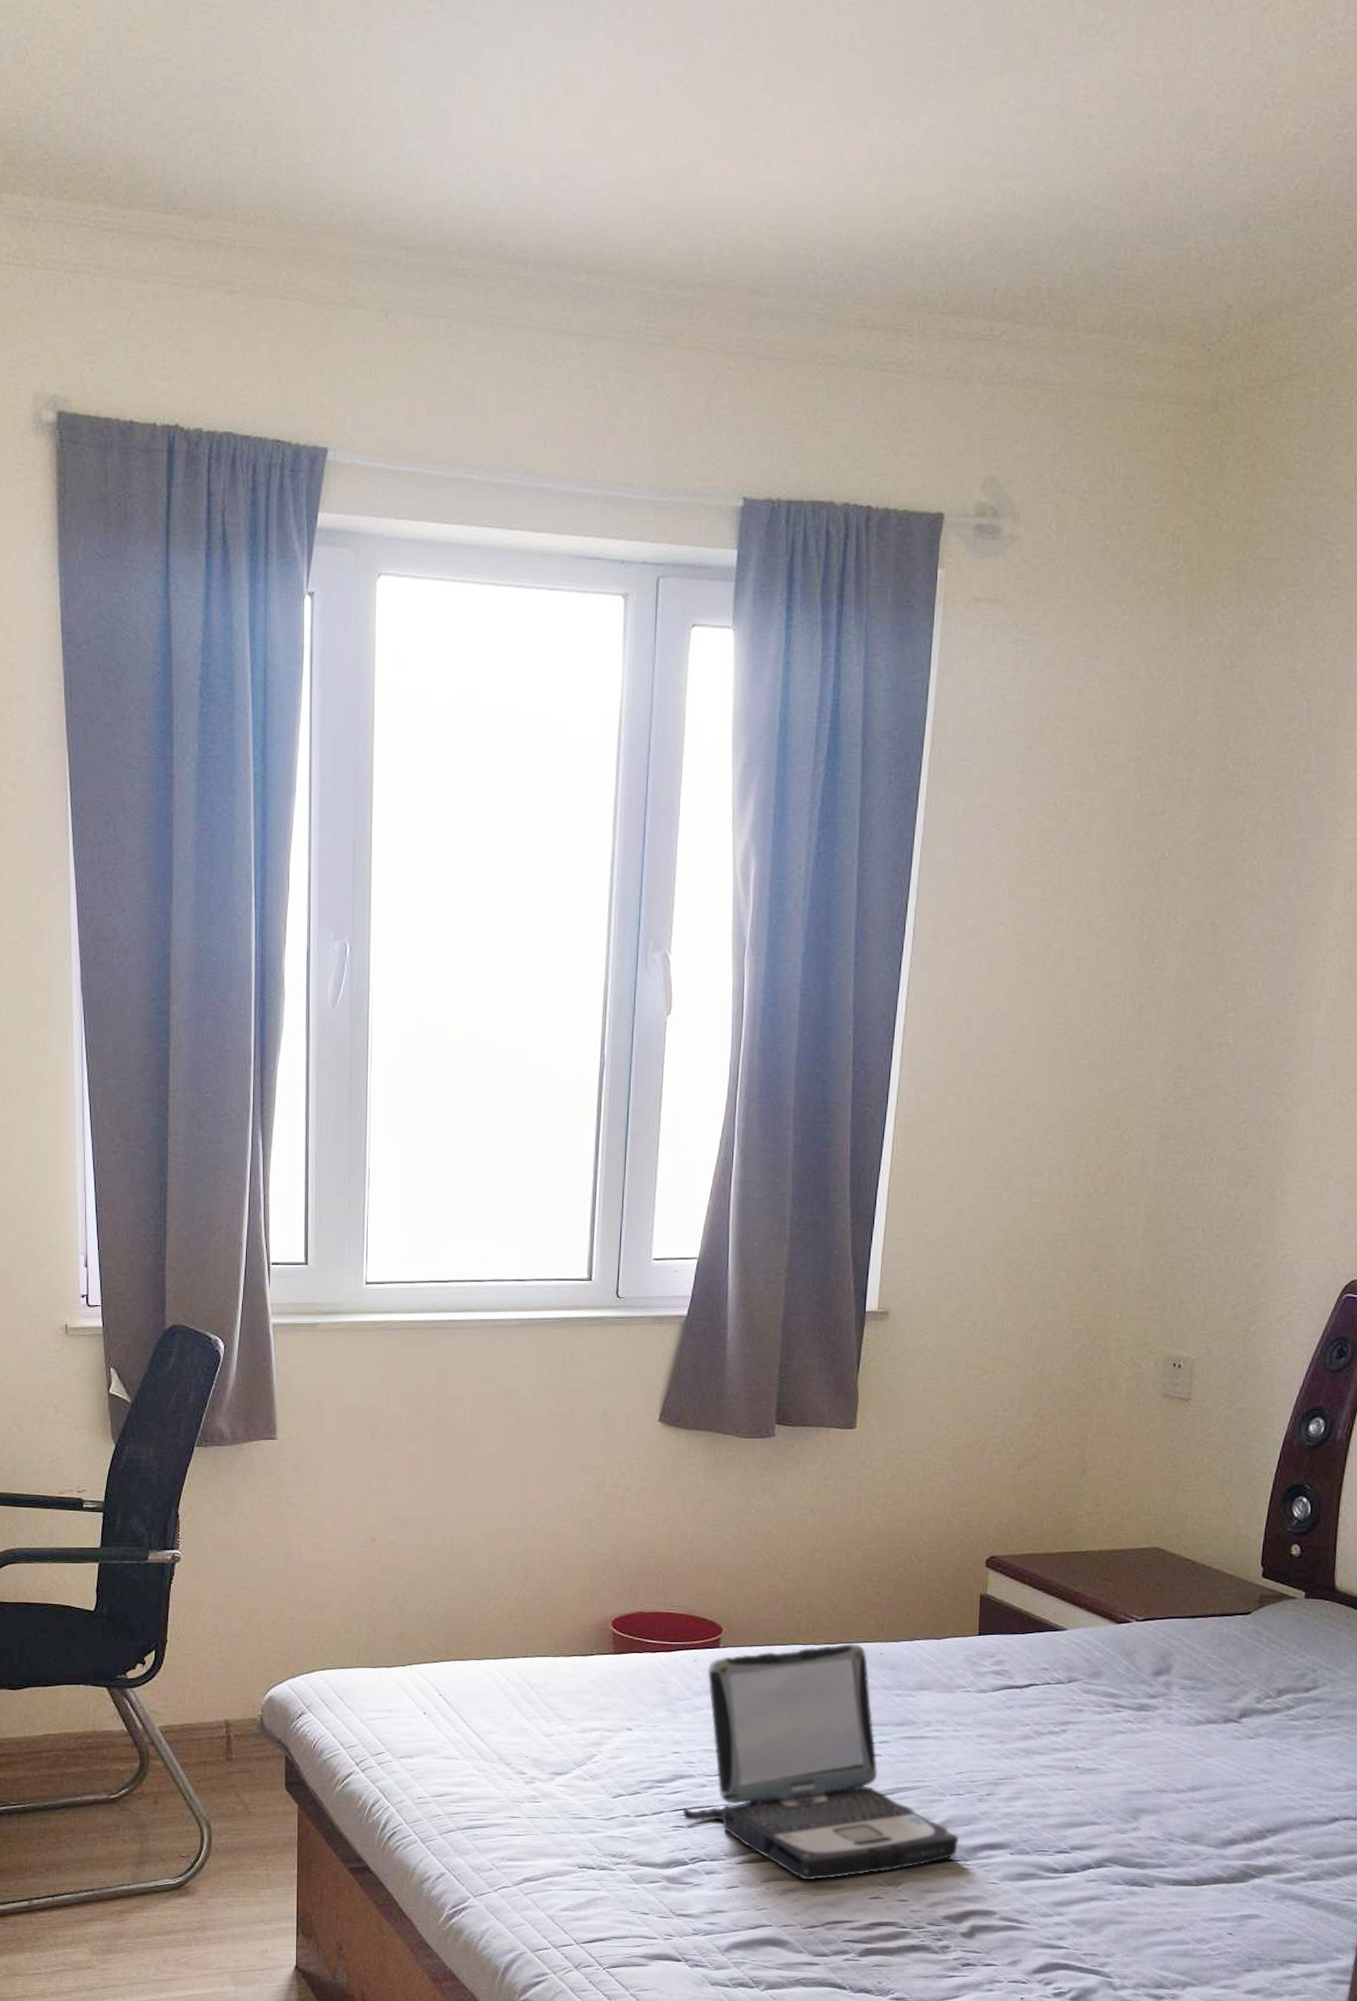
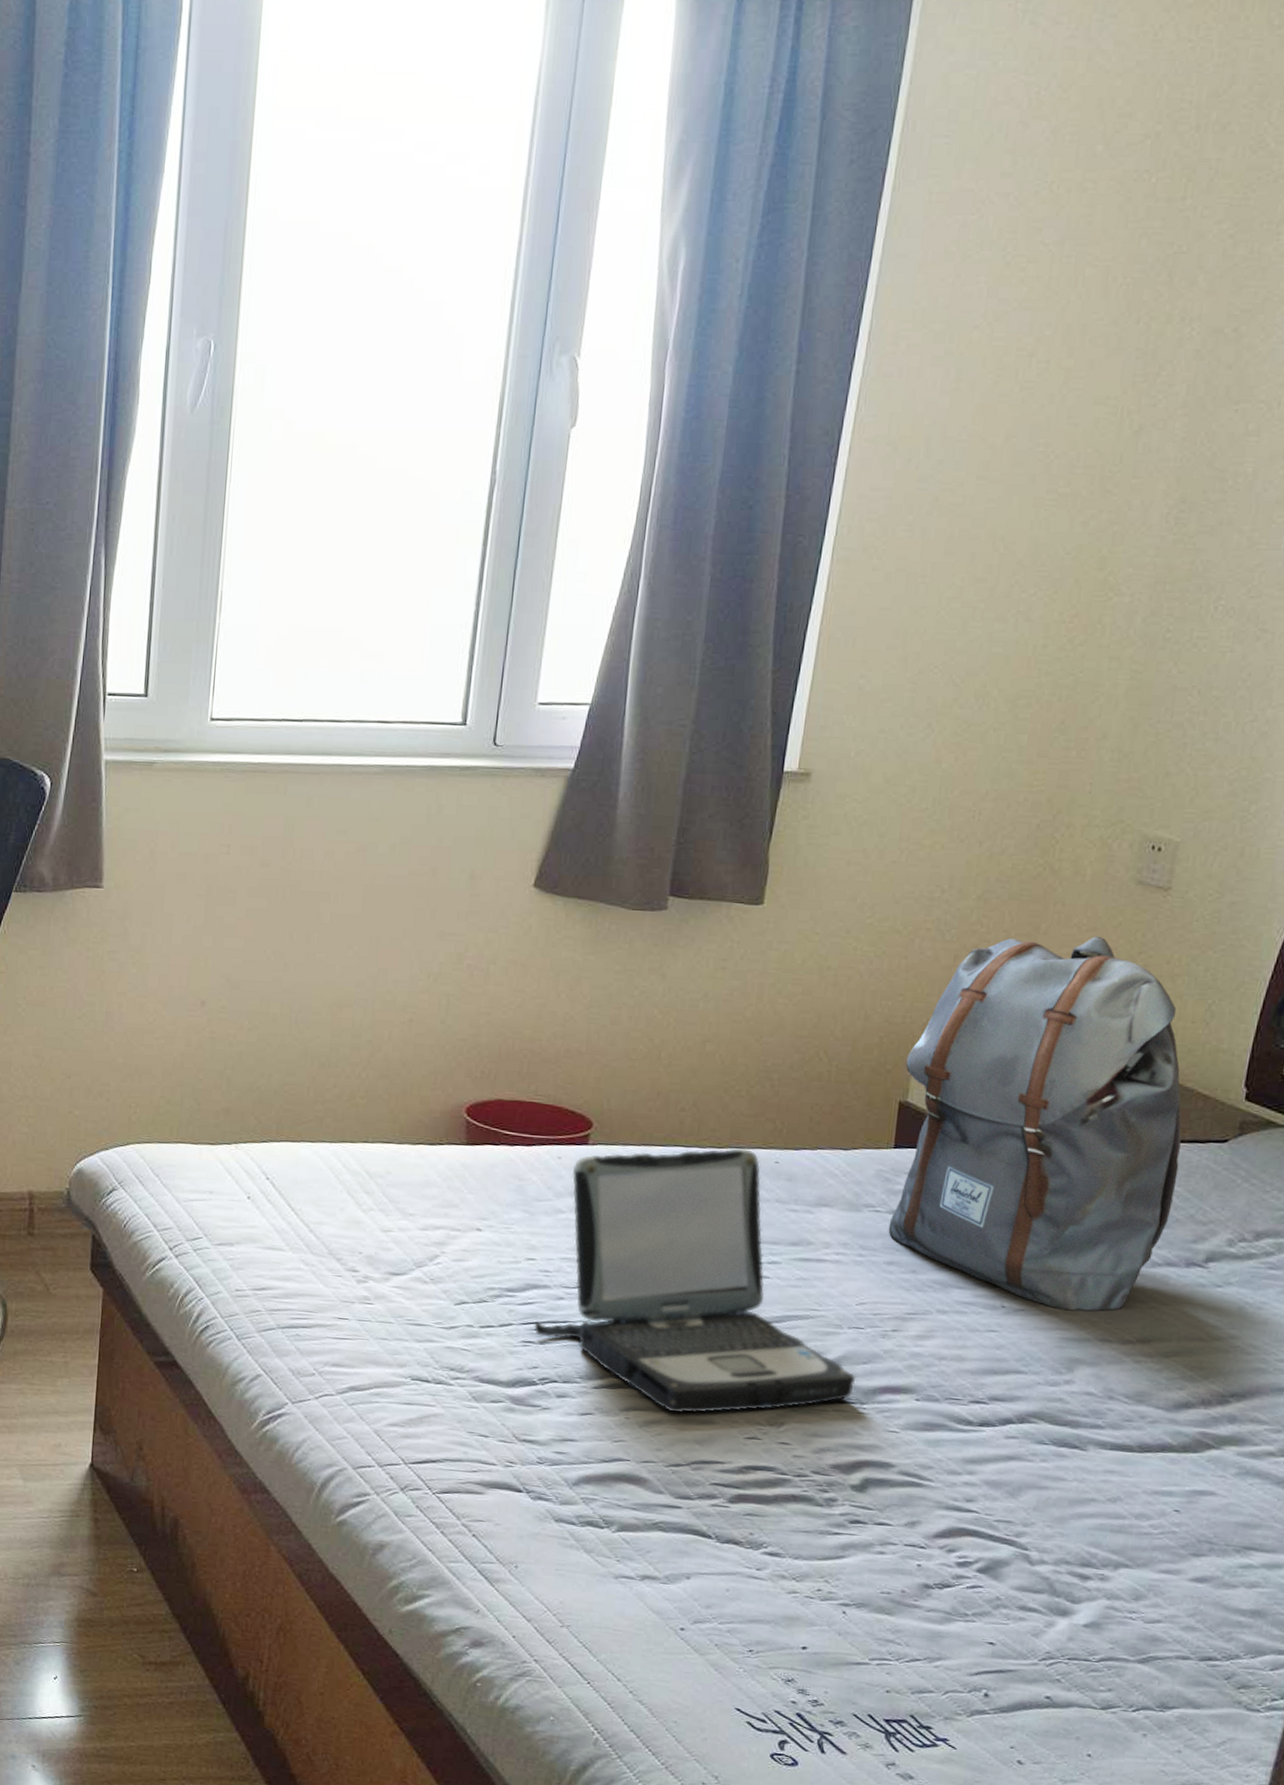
backpack: none [978,1442,1213,1767] -> present [888,935,1182,1311]

